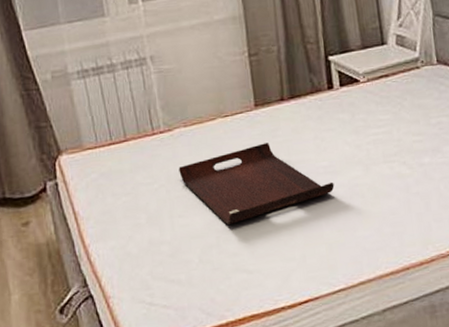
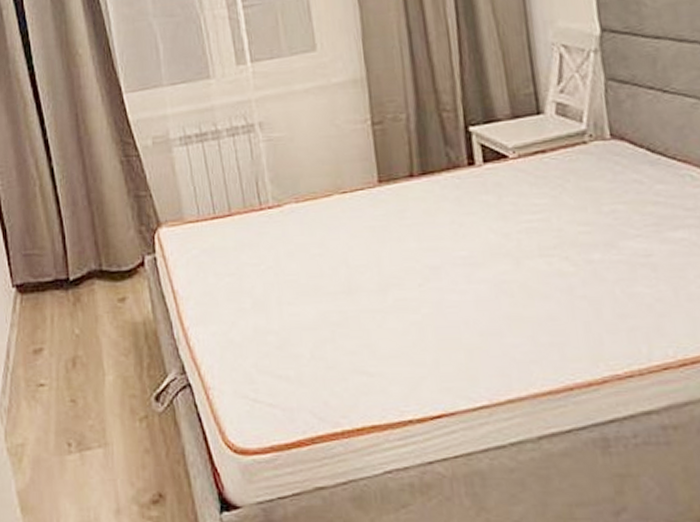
serving tray: present [178,143,335,225] -> none [289,225,476,317]

